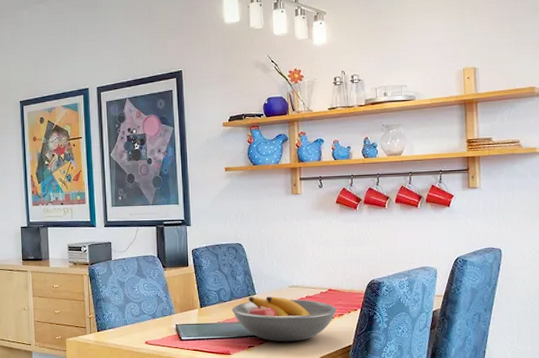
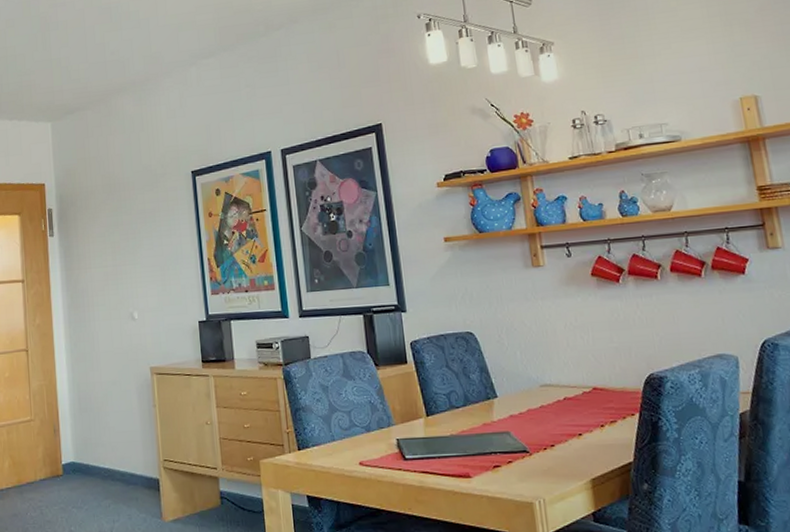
fruit bowl: present [231,296,337,342] -> none [467,399,607,460]

